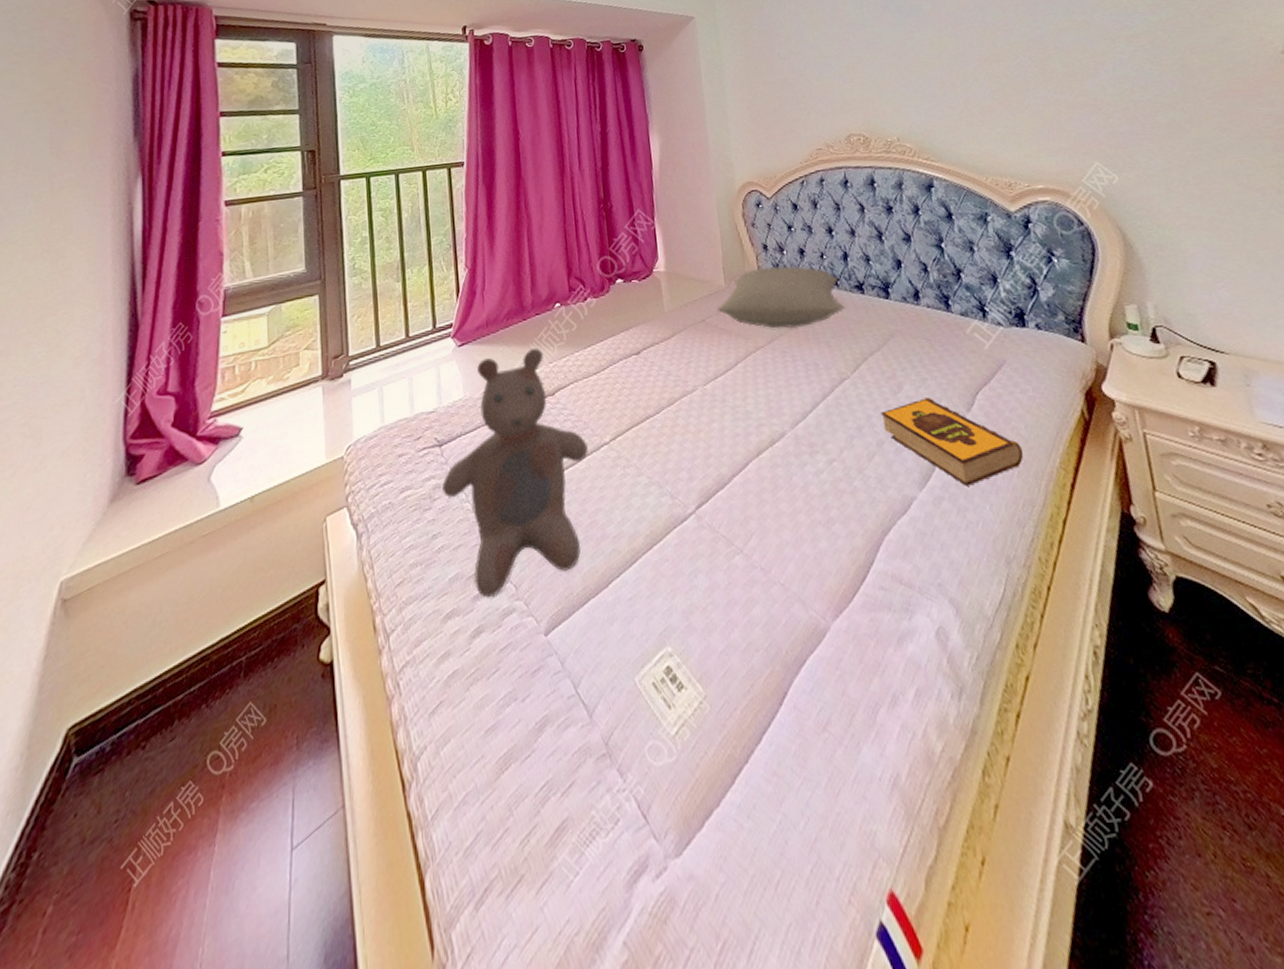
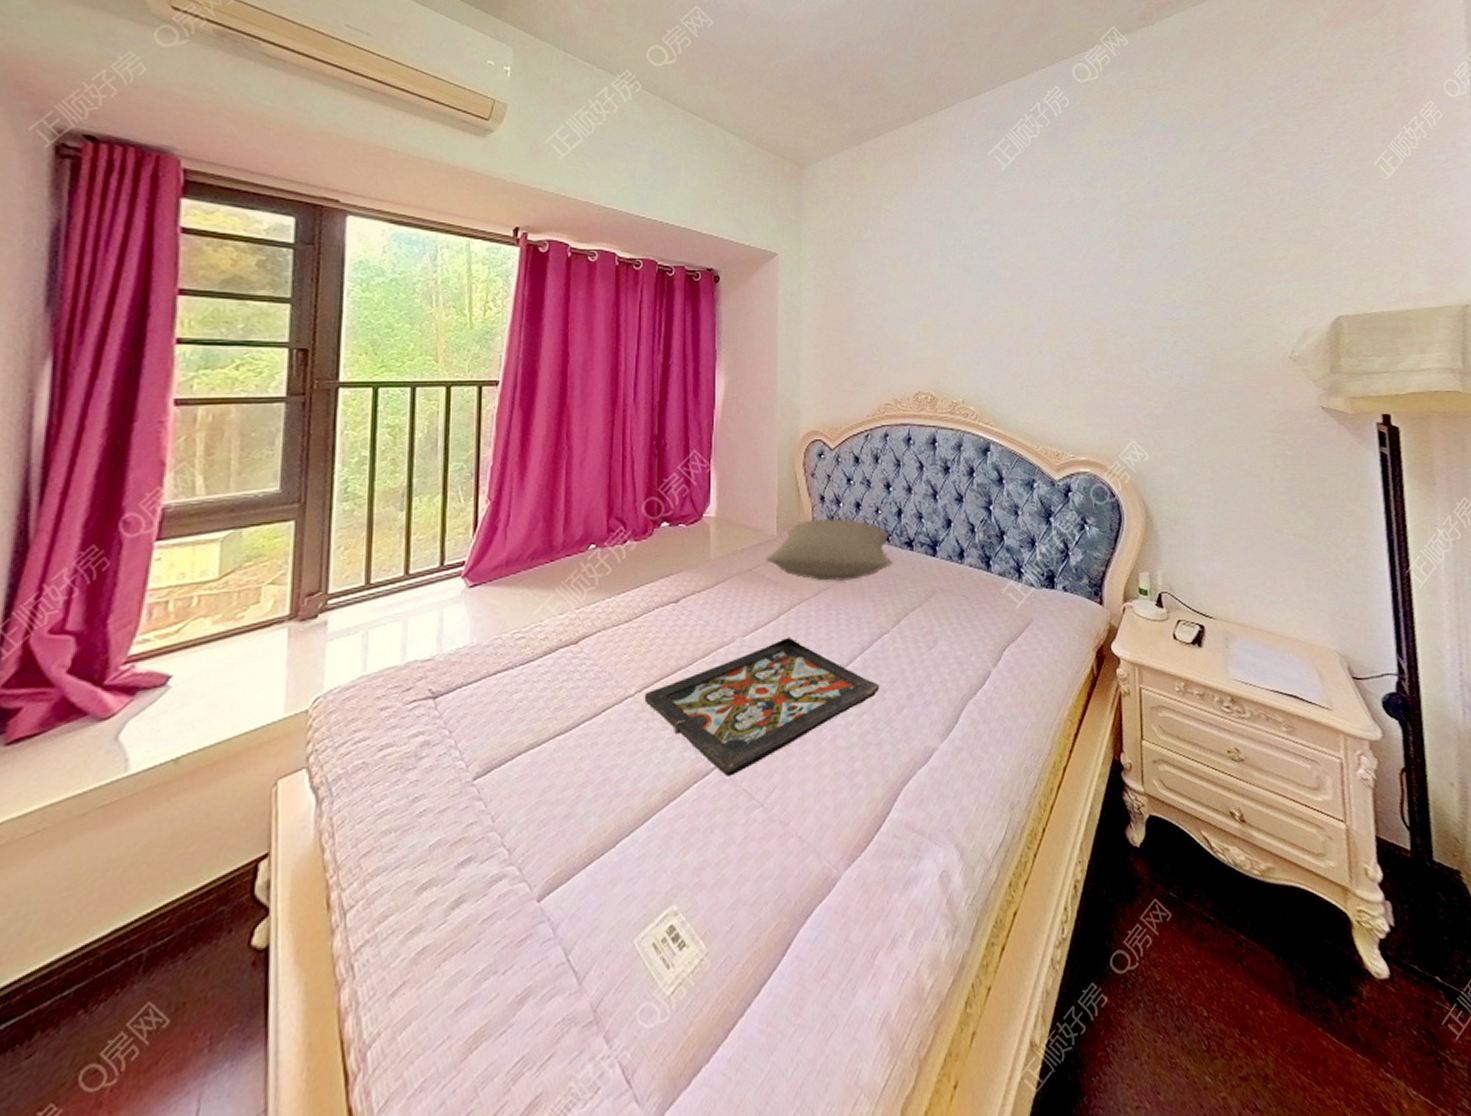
bear: present [442,347,588,598] -> none [432,591,609,865]
decorative tray: none [618,386,847,522] -> present [644,638,880,777]
hardback book: present [881,397,1024,486] -> none [915,653,1038,737]

